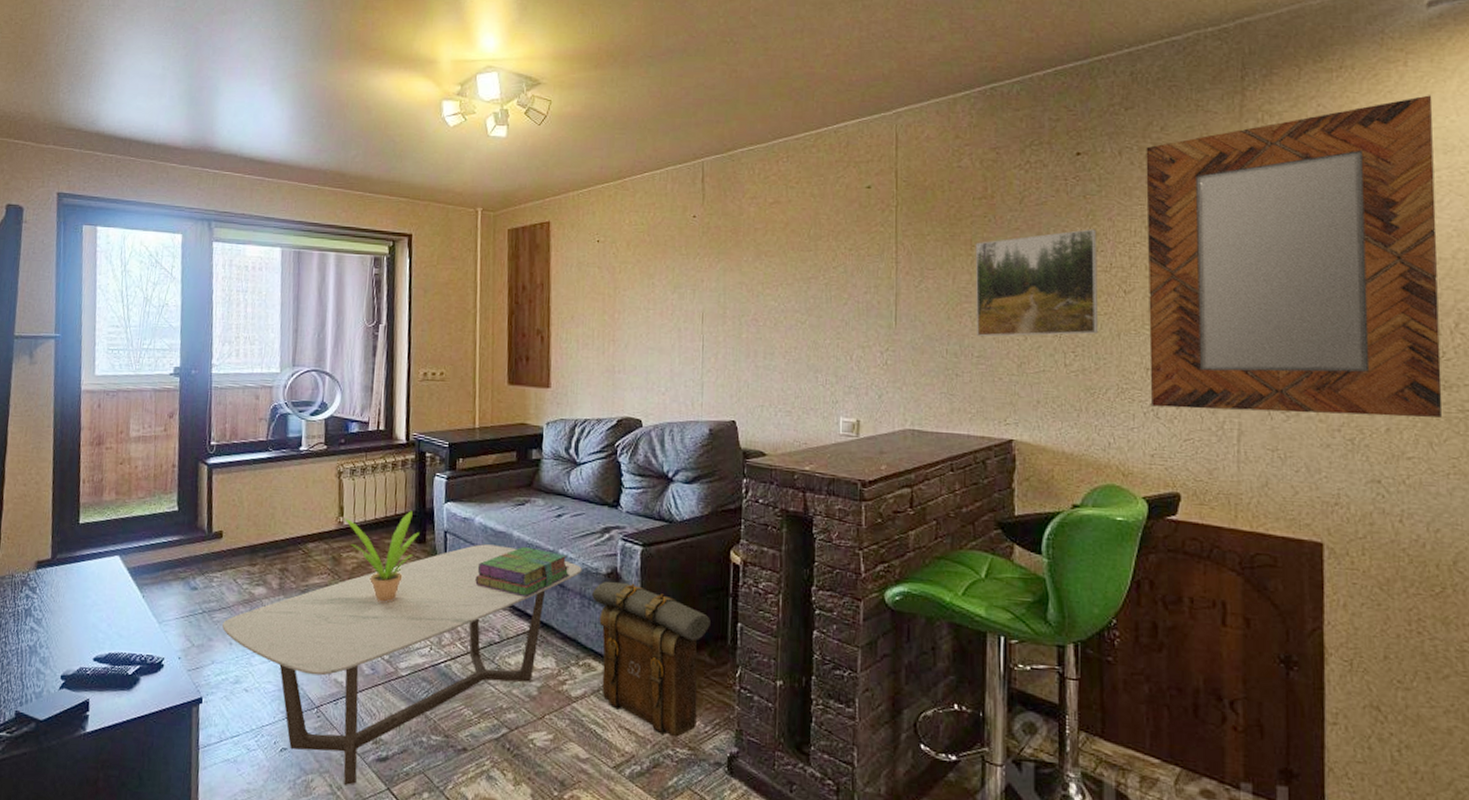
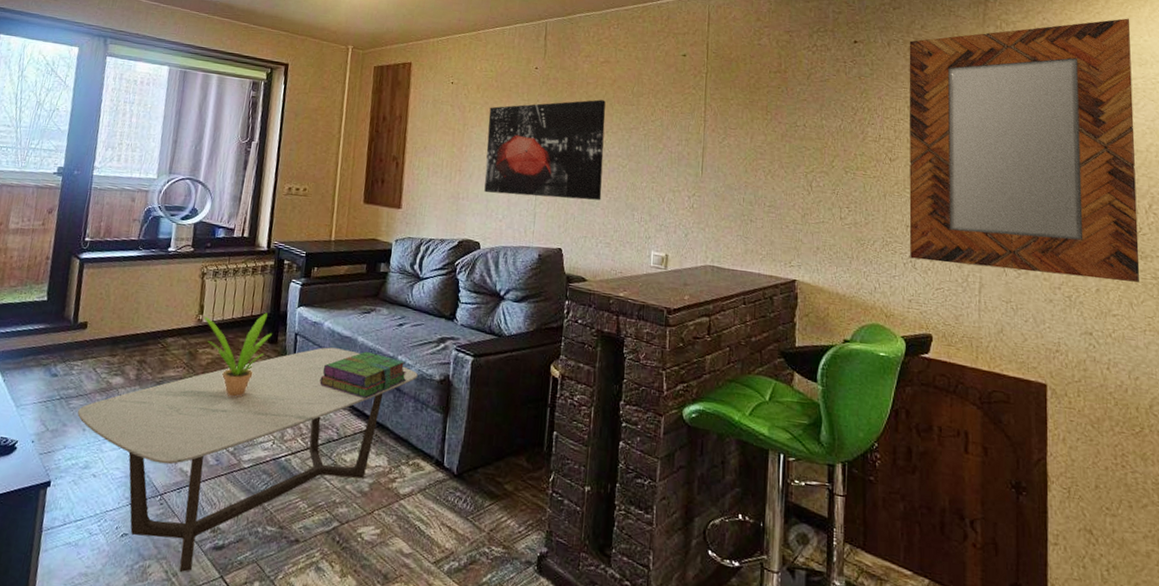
backpack: present [592,581,710,737] -> none [425,387,530,536]
wall art: none [642,247,779,364] -> present [484,99,606,201]
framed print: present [975,229,1099,337] -> none [768,105,869,194]

